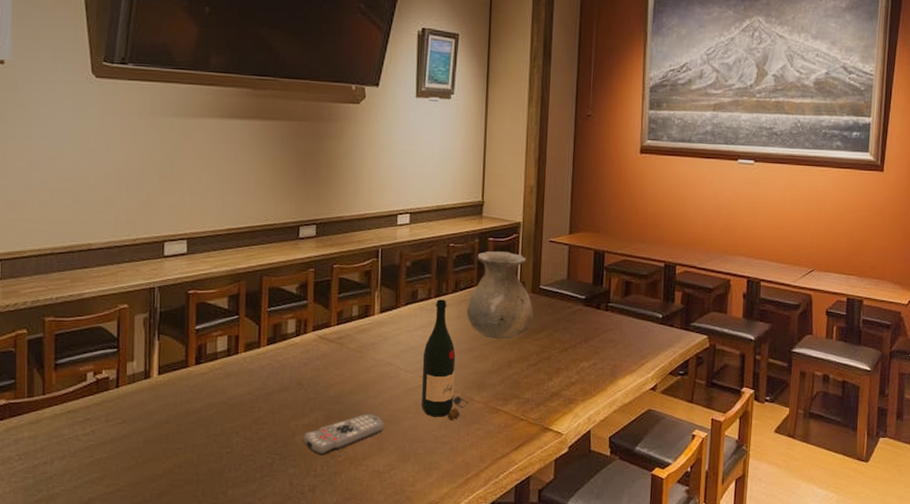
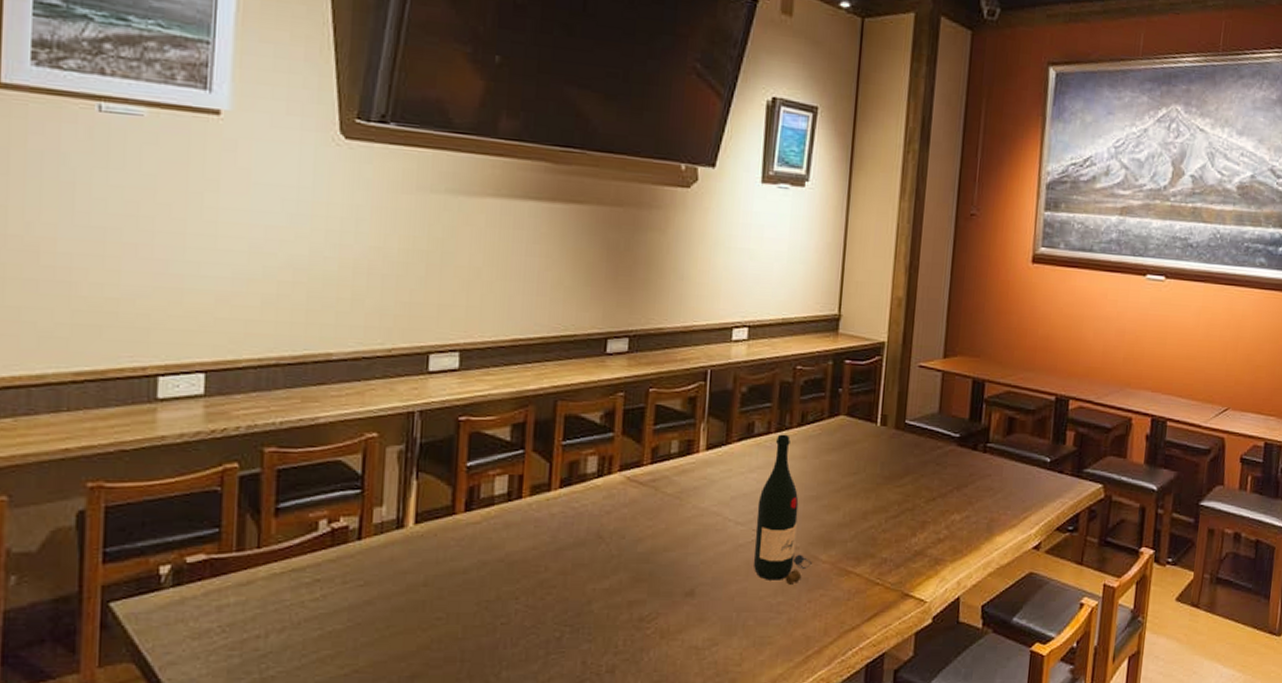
remote control: present [304,413,384,454] -> none [602,575,706,626]
vase: present [466,251,534,340] -> none [814,376,897,486]

